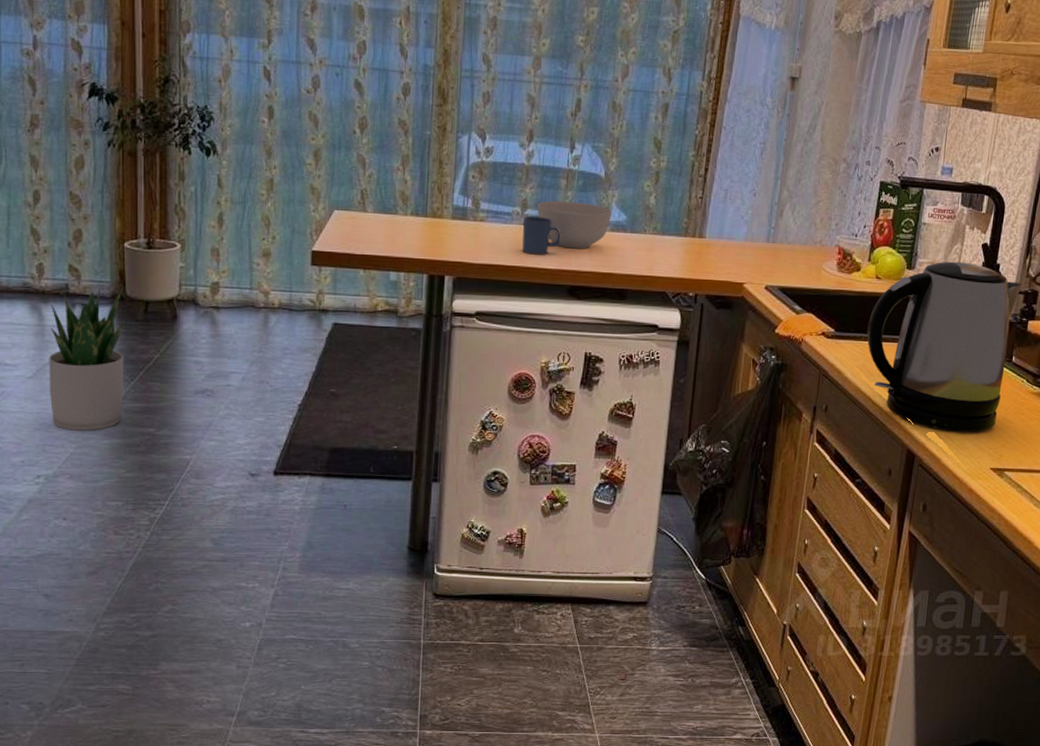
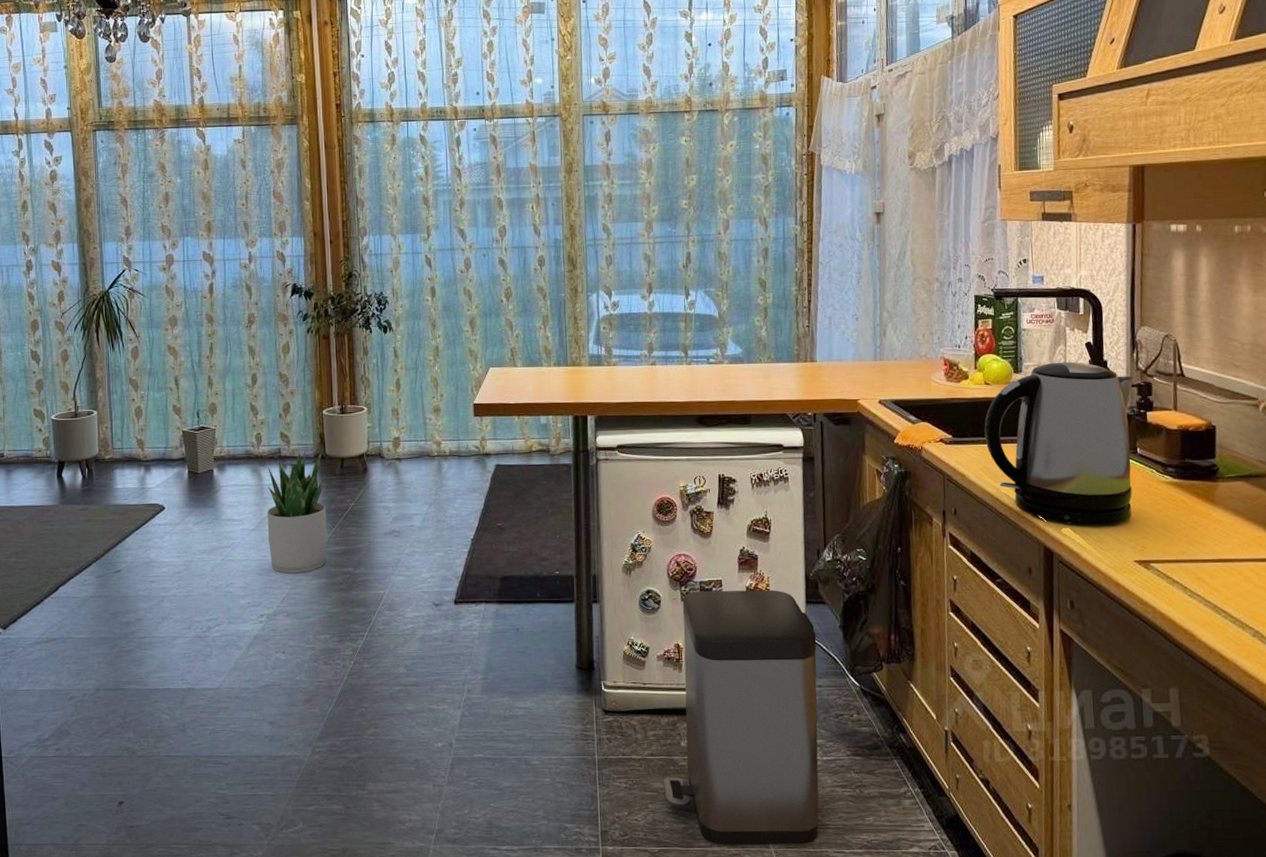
pedal bin: none [490,475,668,730] -> present [663,590,820,845]
mug: present [522,216,561,255] -> none [650,357,686,391]
bowl: present [537,200,613,249] -> none [662,341,729,383]

